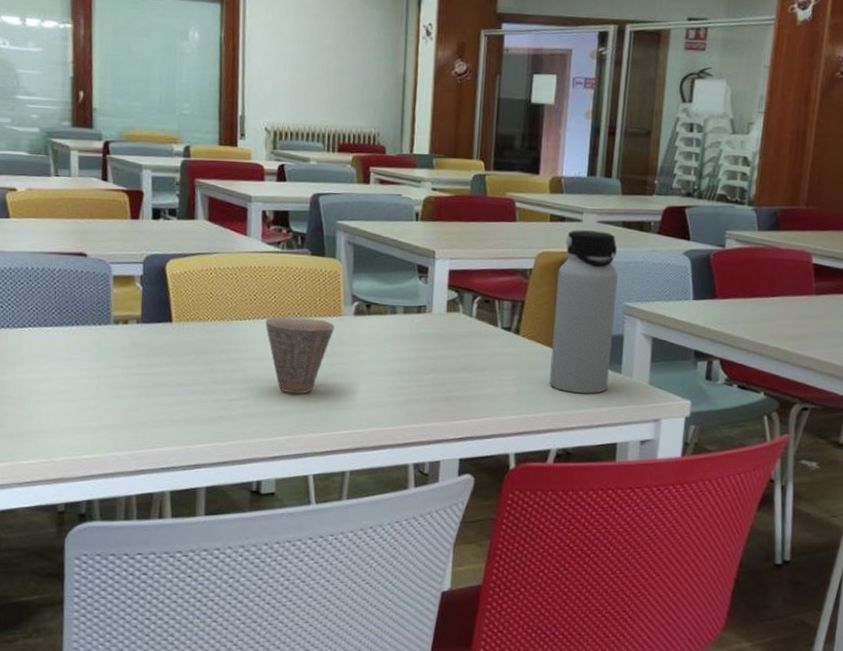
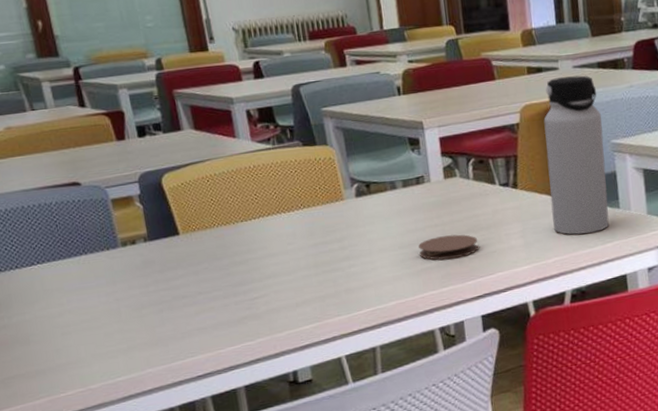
cup: present [265,317,334,394] -> none [270,206,339,283]
coaster: none [408,370,470,395] -> present [418,234,478,260]

